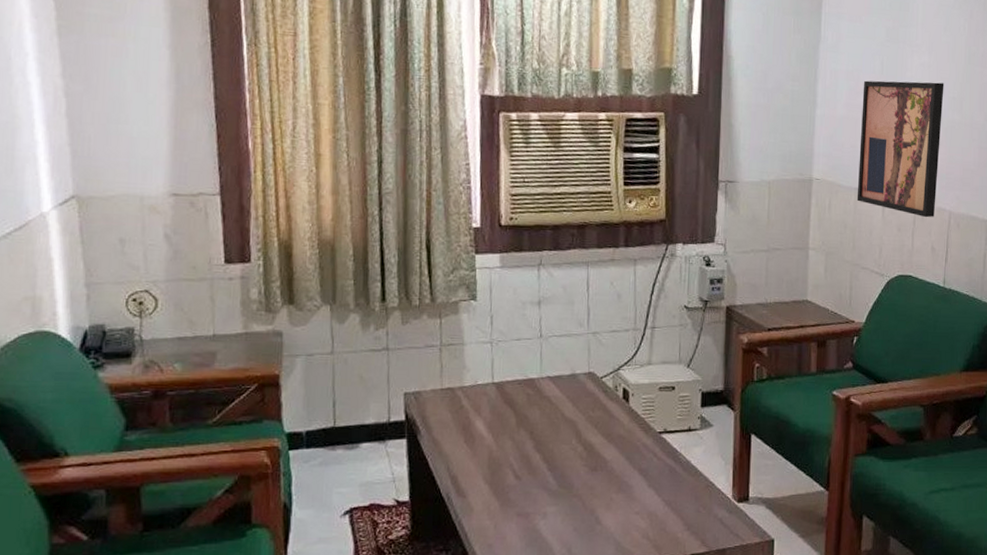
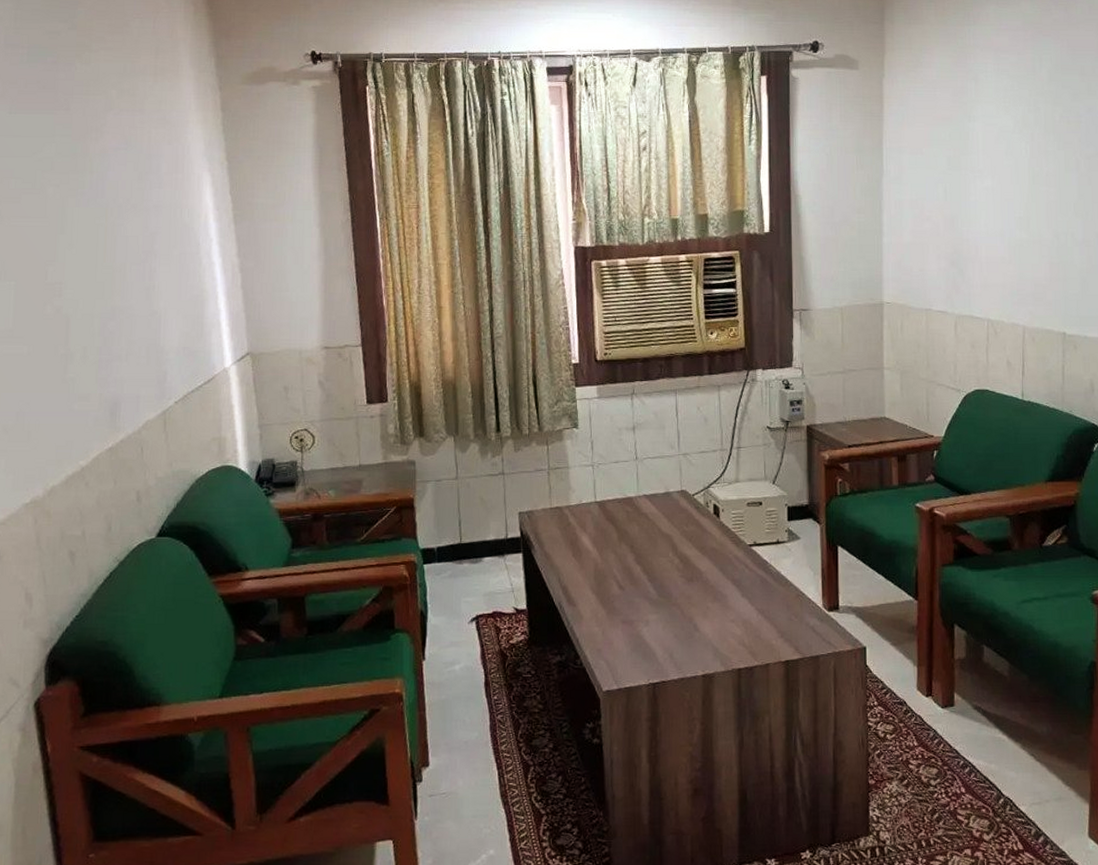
wall art: present [856,80,944,218] -> none [928,204,1010,334]

